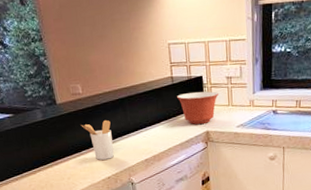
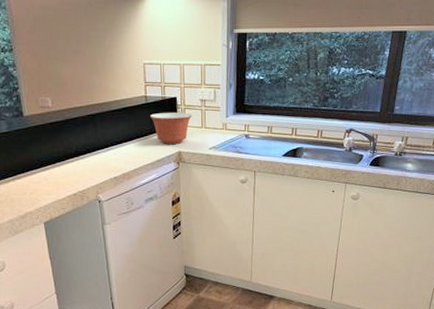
utensil holder: present [81,119,114,160] -> none [48,134,82,176]

